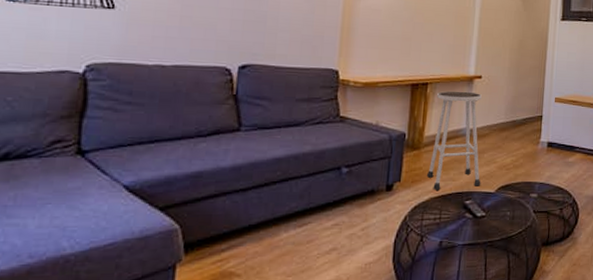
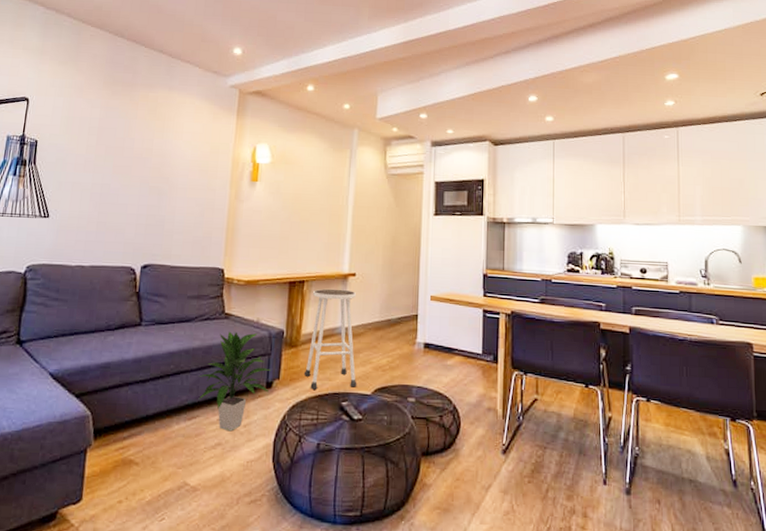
indoor plant: none [310,135,392,236] -> present [199,331,272,432]

